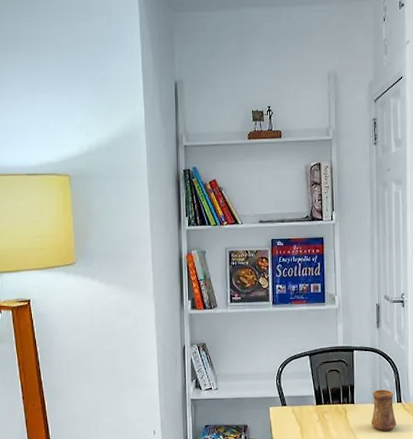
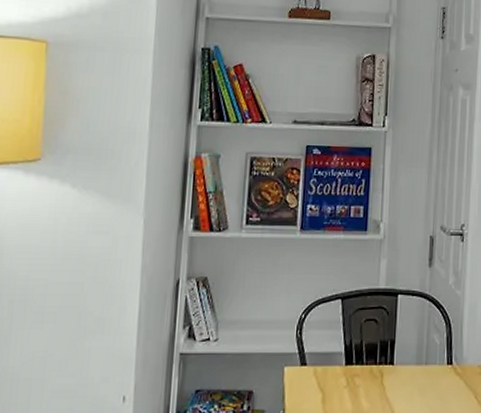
cup: present [371,389,397,431] -> none [412,347,445,402]

